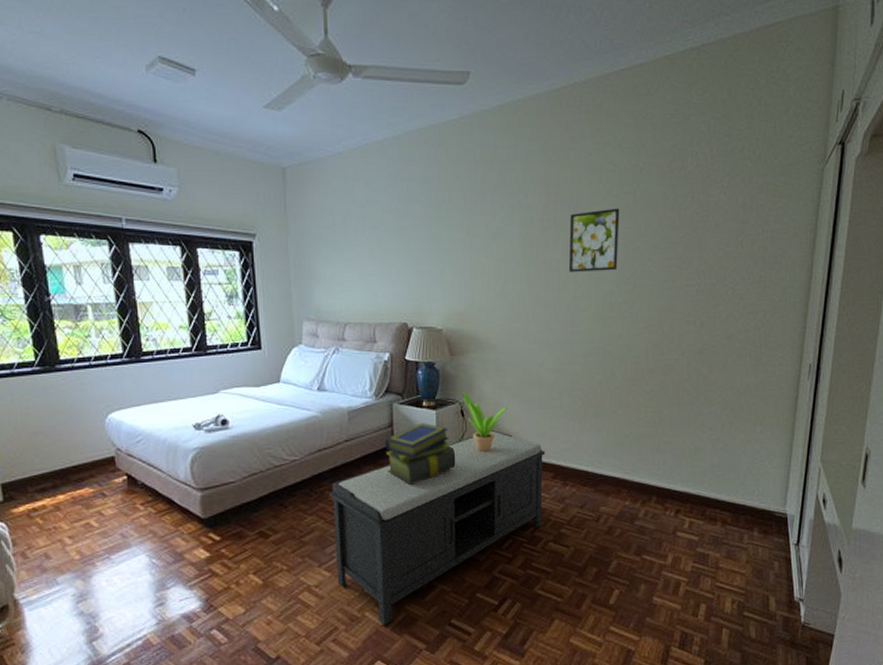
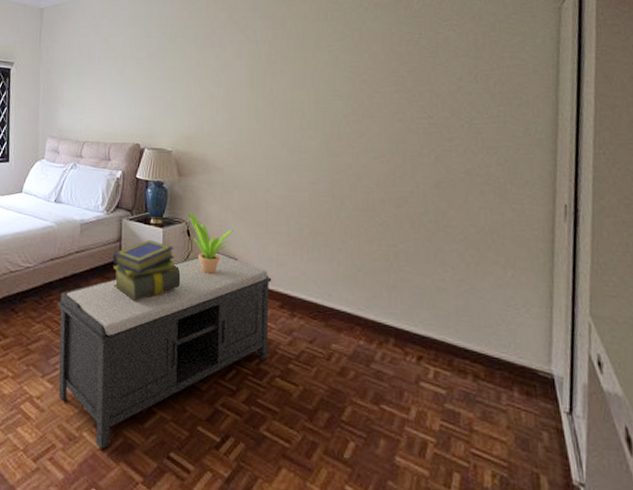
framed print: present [568,208,620,272] -> none [295,43,346,102]

